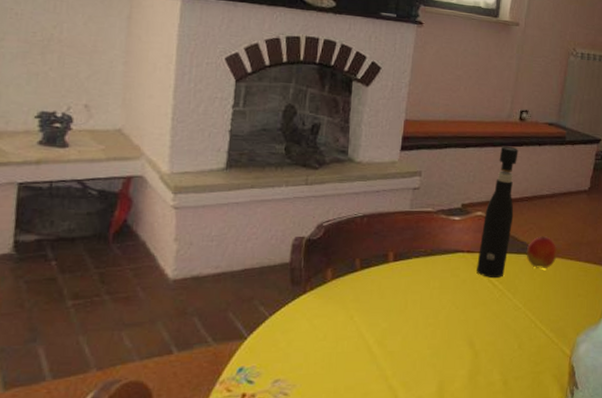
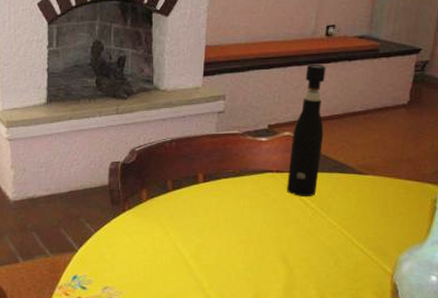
peach: present [526,236,558,268] -> none [339,154,375,186]

